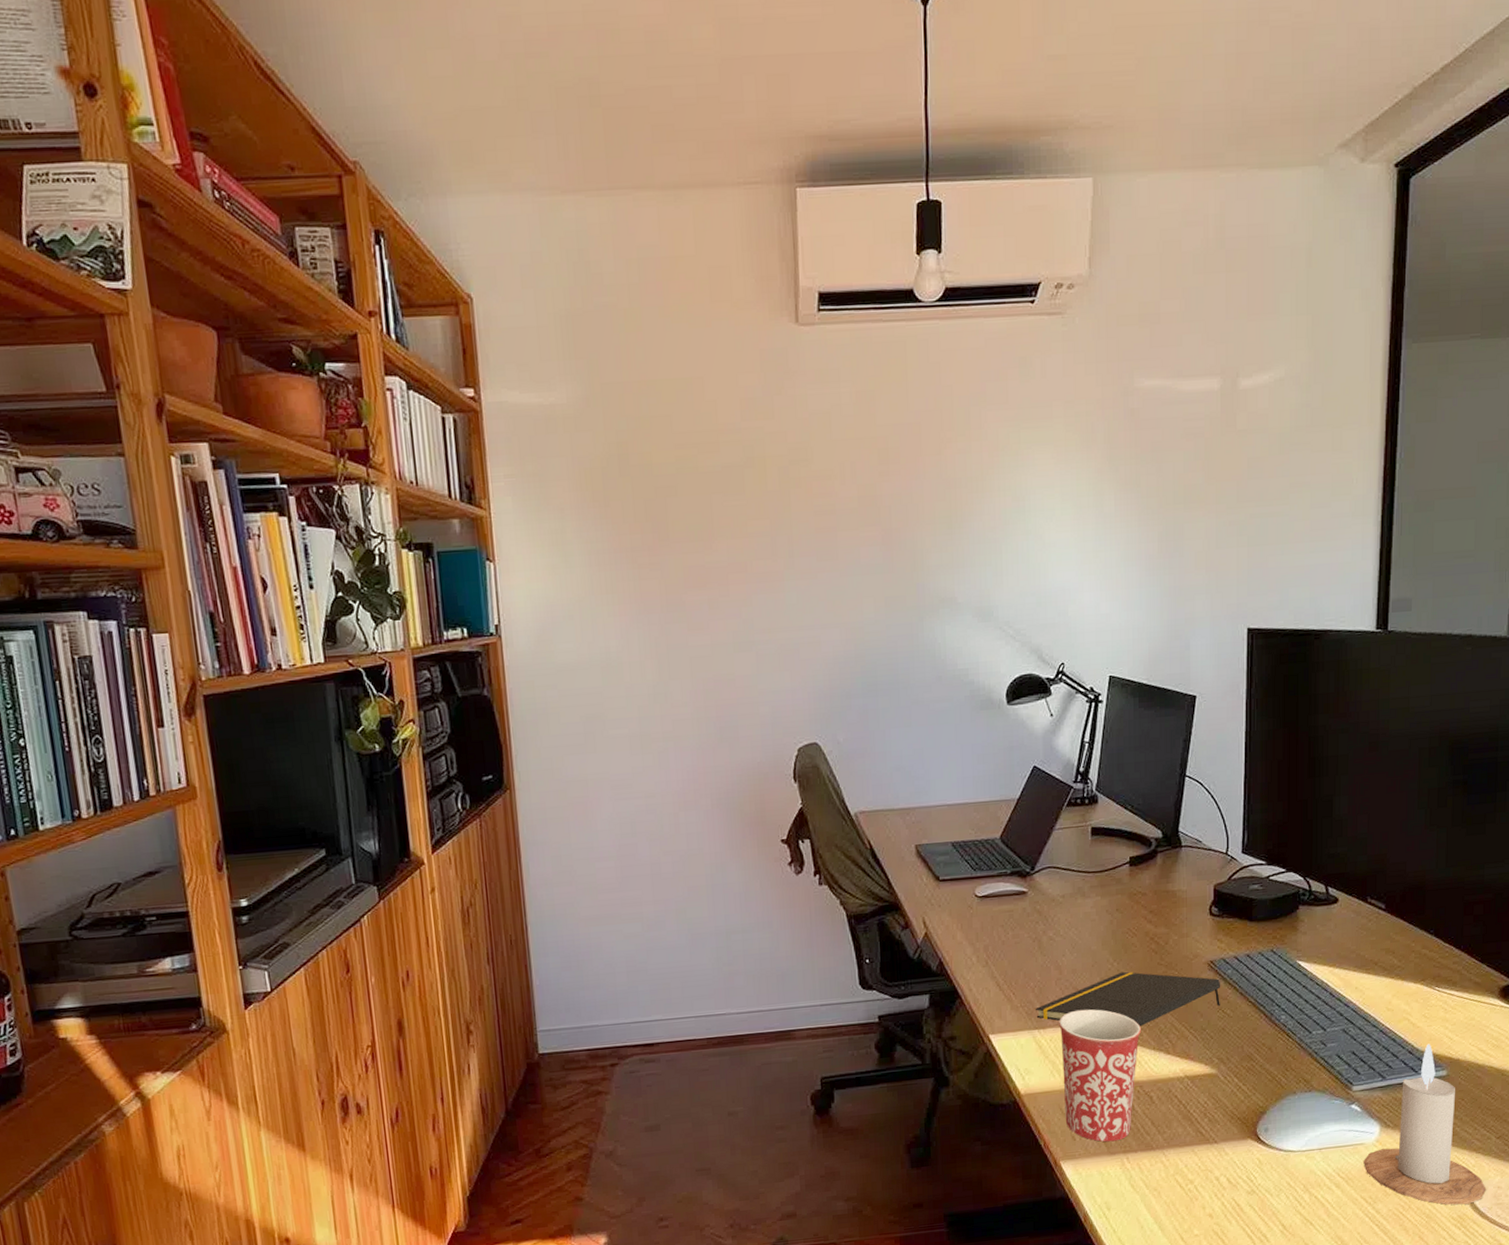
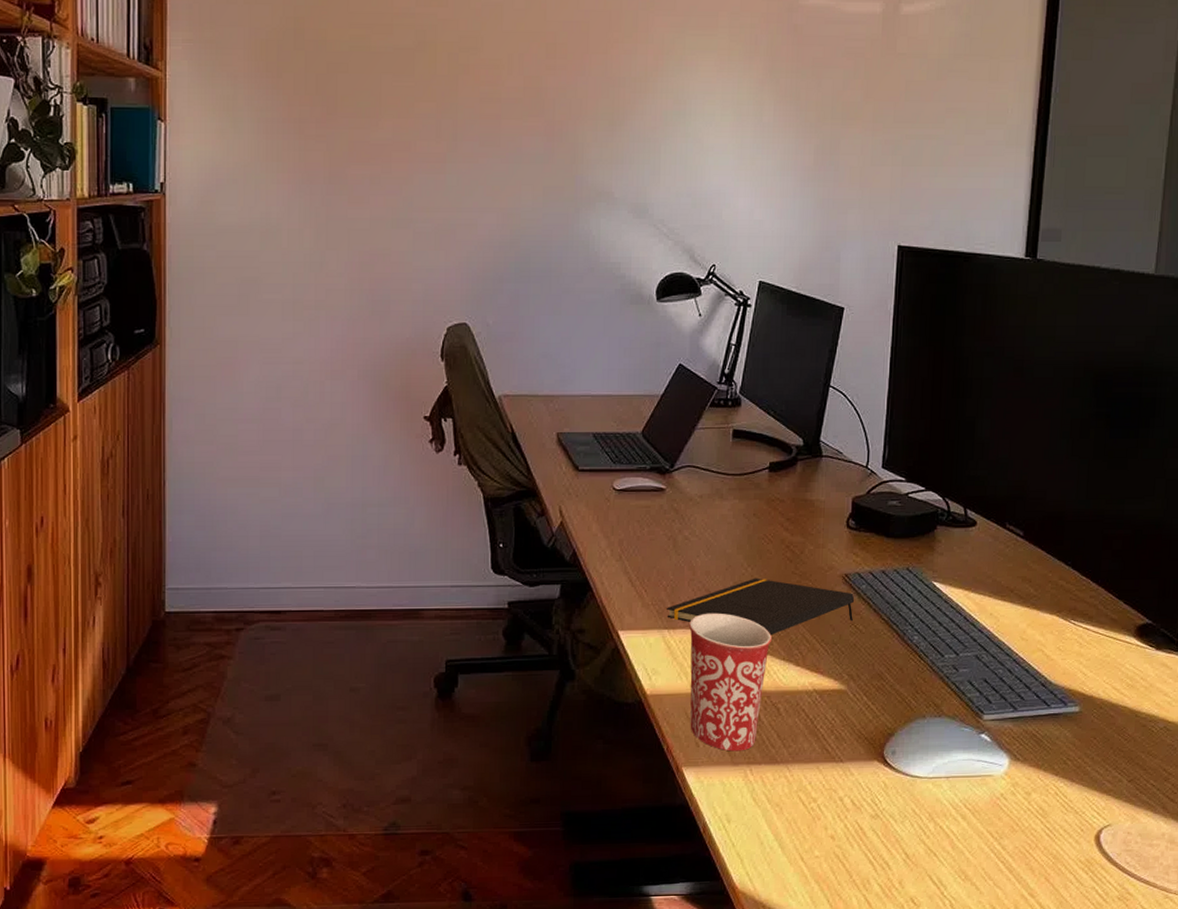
candle: present [1363,1043,1486,1205] -> none [991,677,1116,848]

